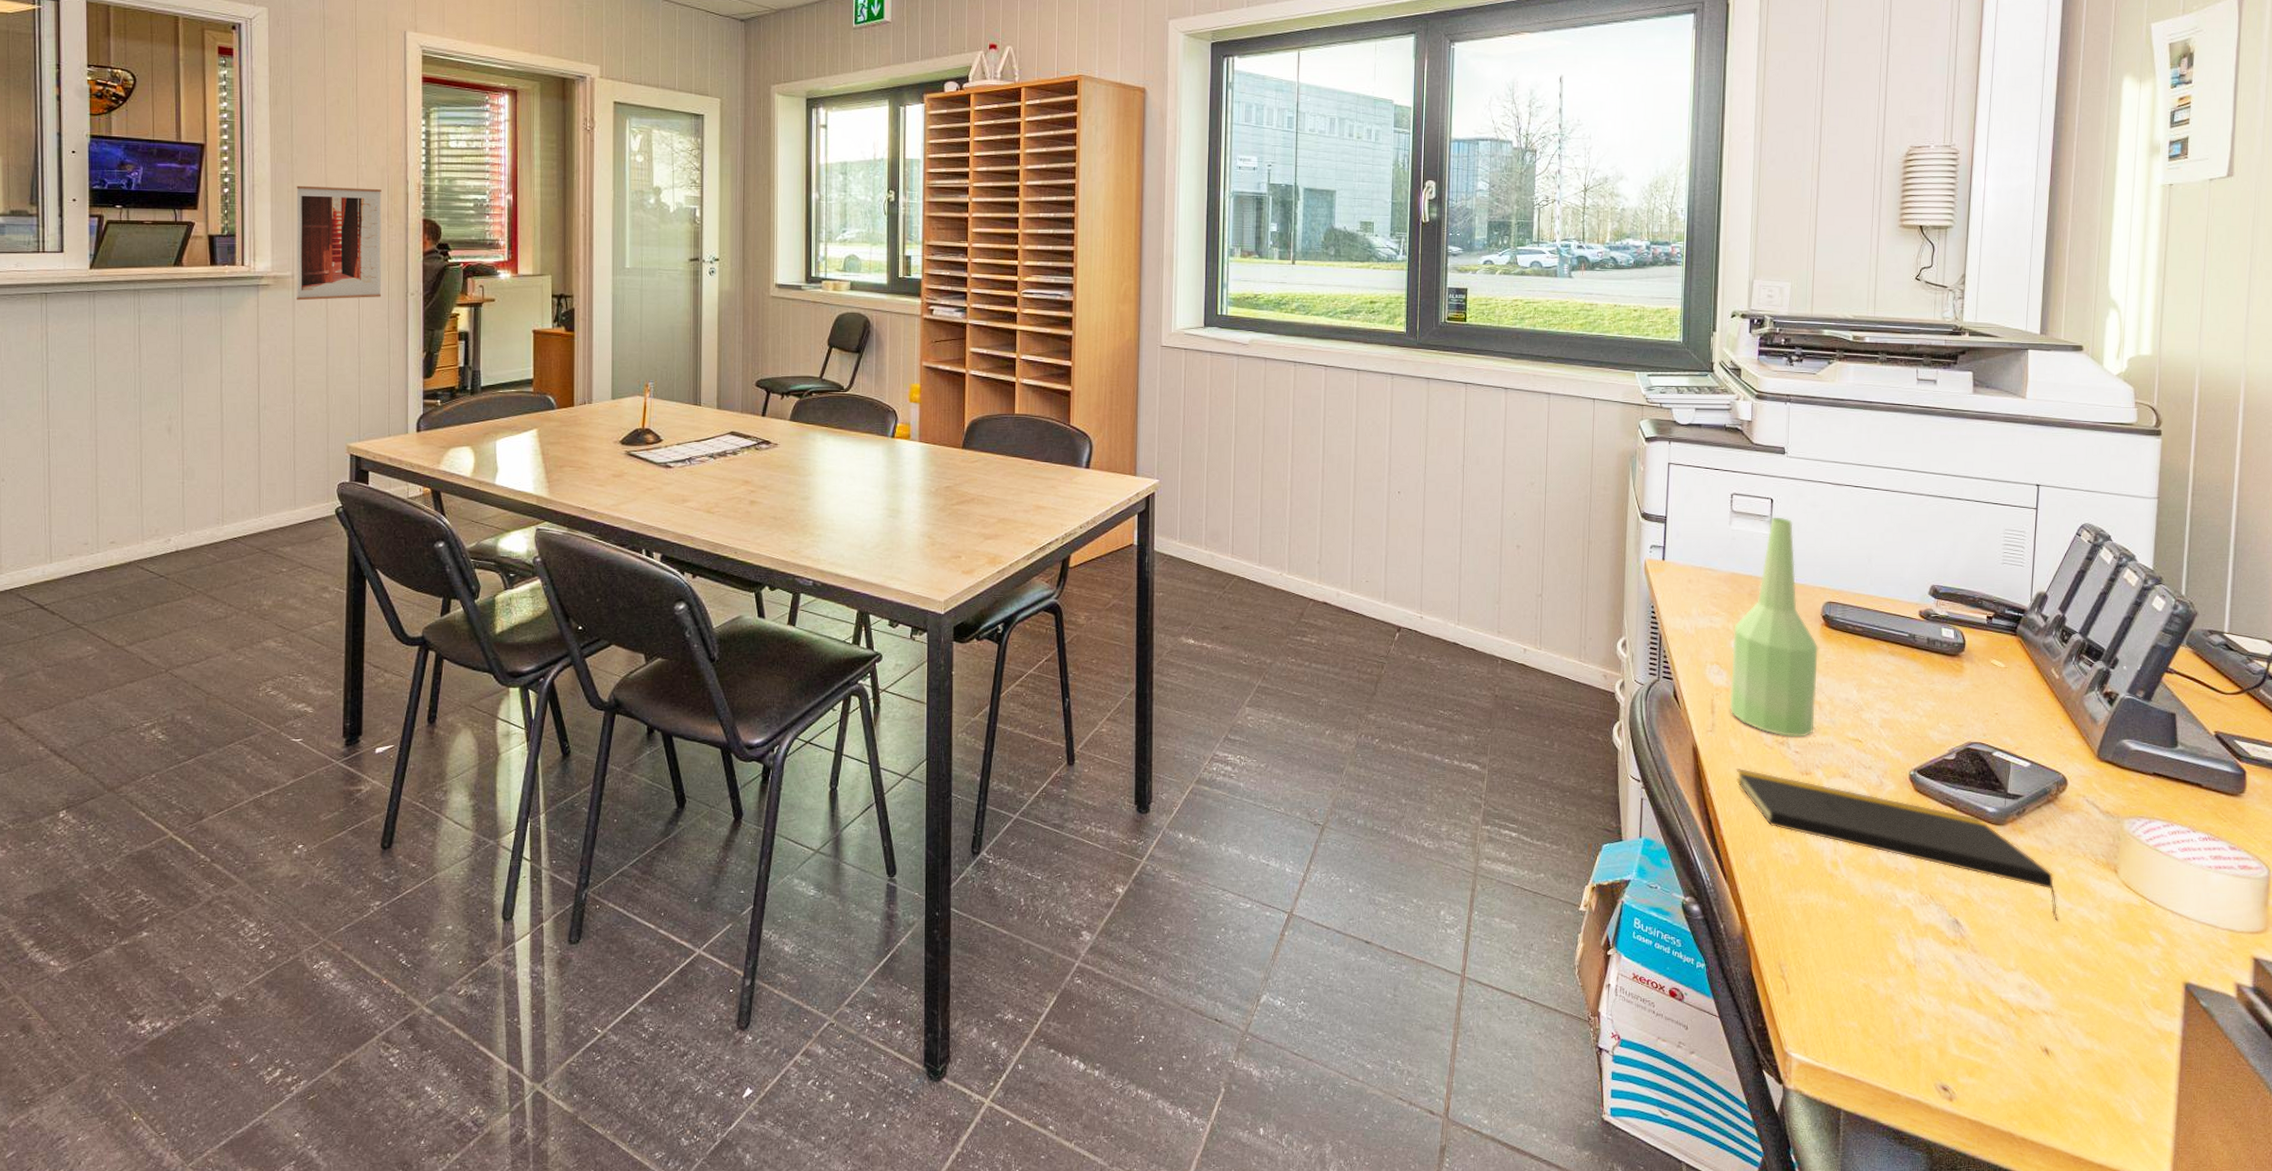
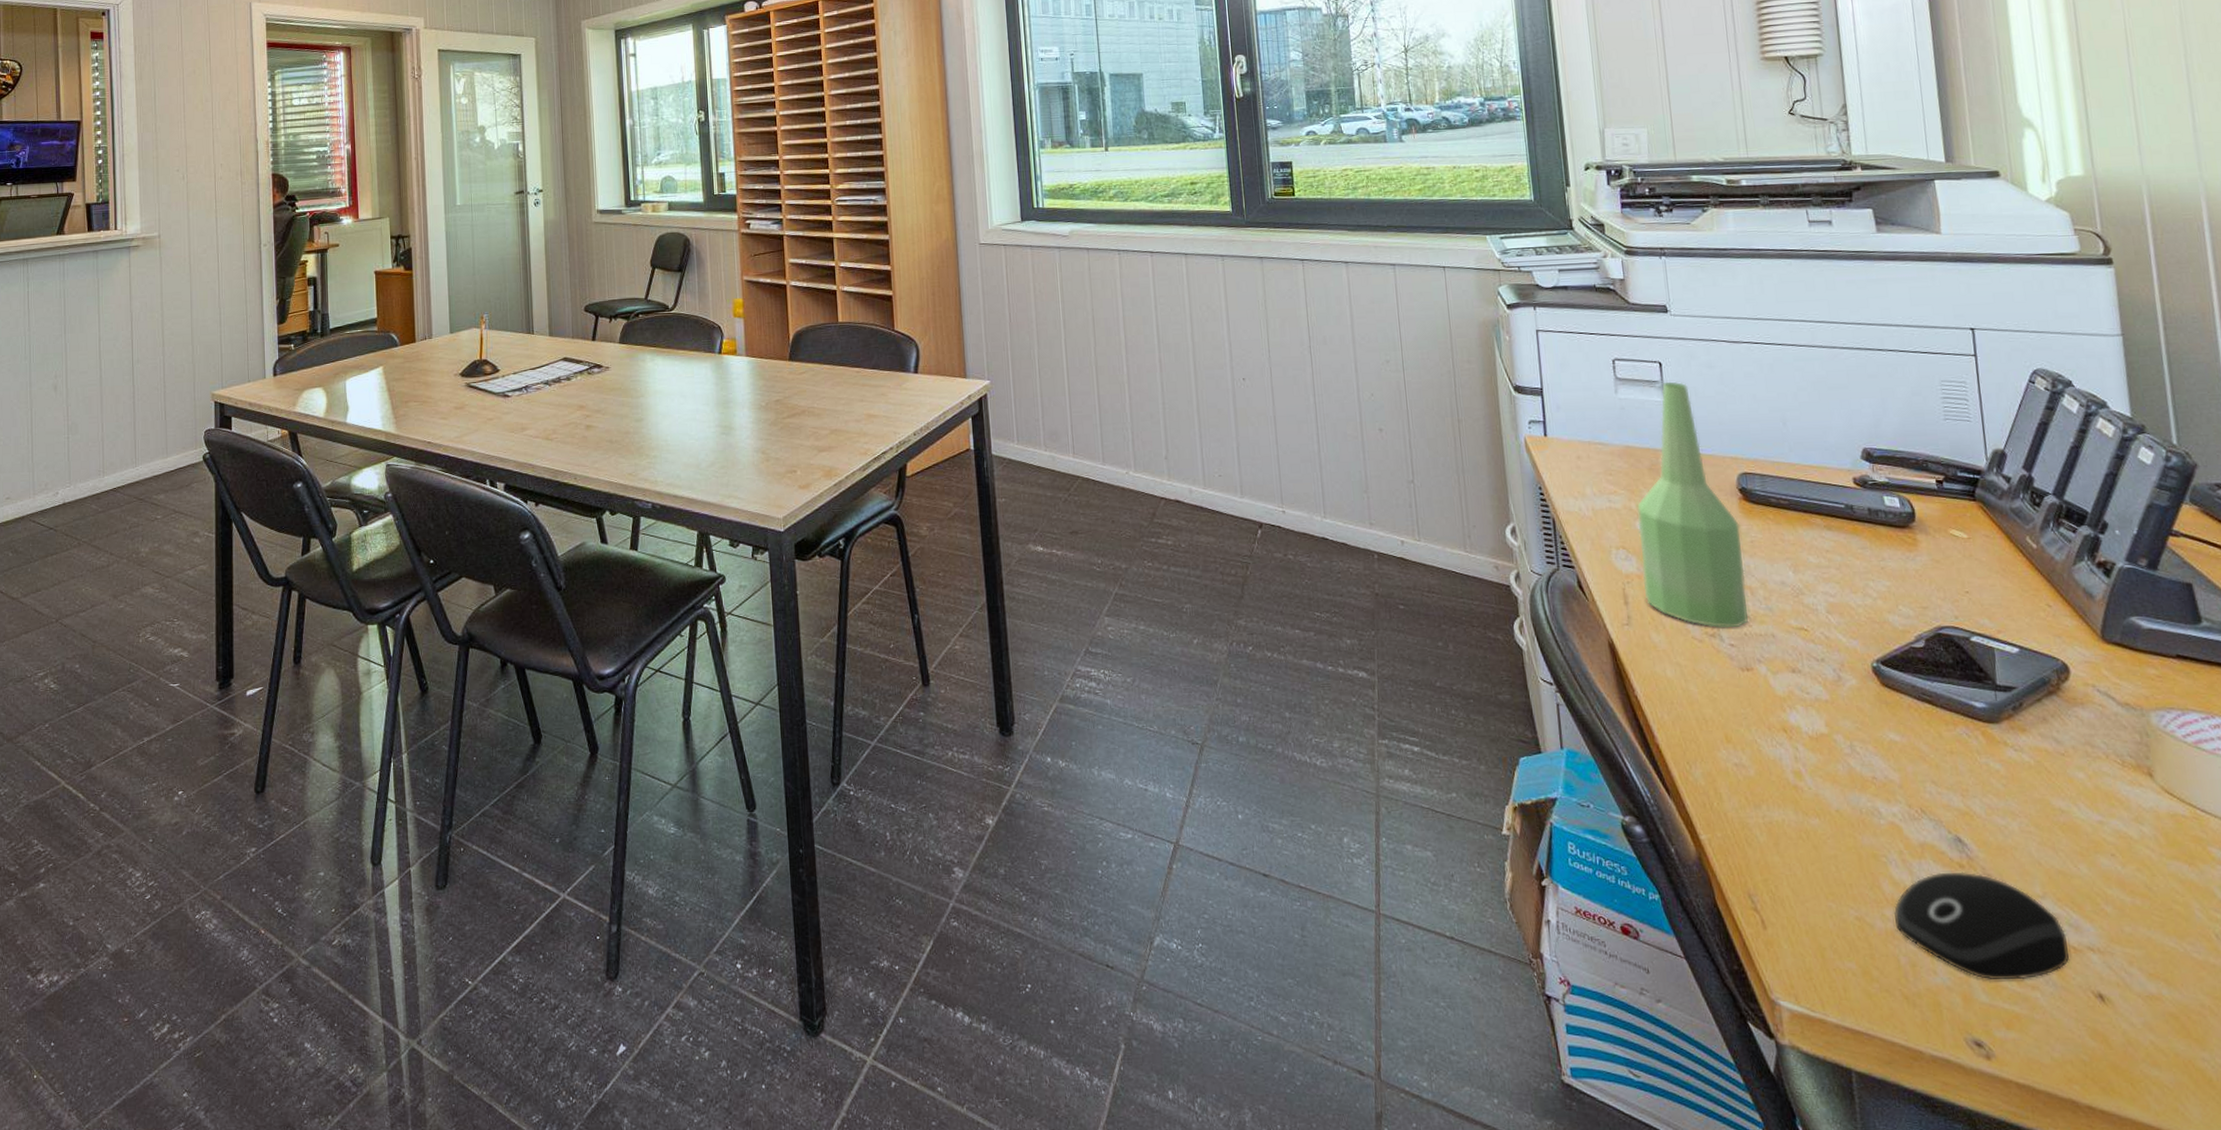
wall art: present [296,185,382,301] -> none [160,149,238,259]
notepad: present [1736,769,2058,922] -> none [1662,666,2088,838]
computer mouse: none [1894,948,2029,1037] -> present [1893,872,2070,980]

